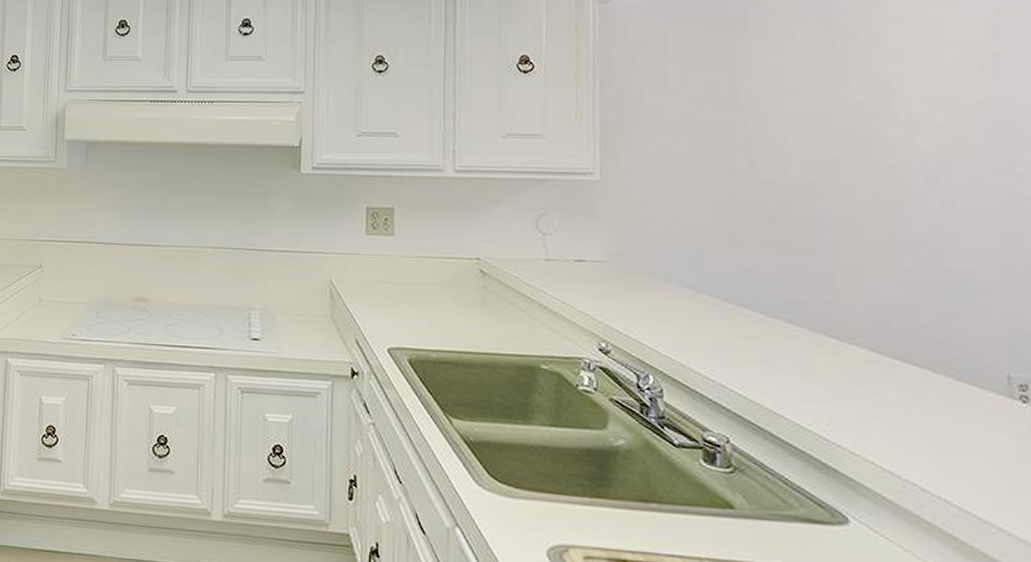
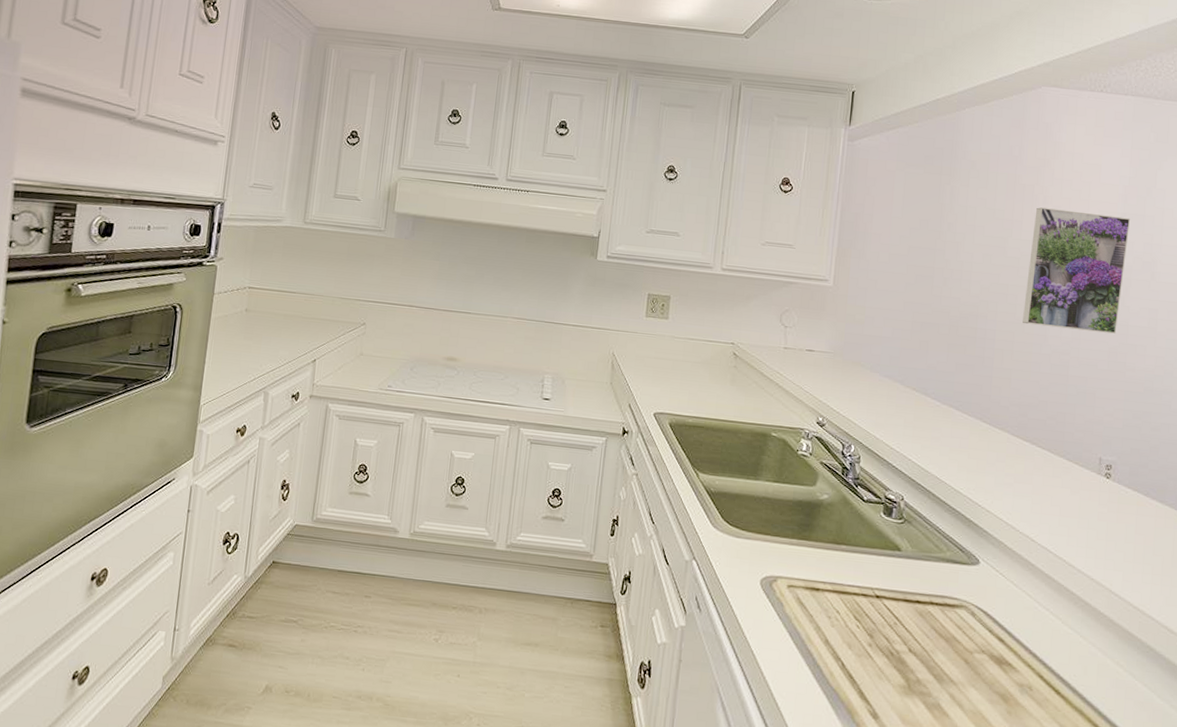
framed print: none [866,58,1008,210] -> present [1023,207,1131,334]

